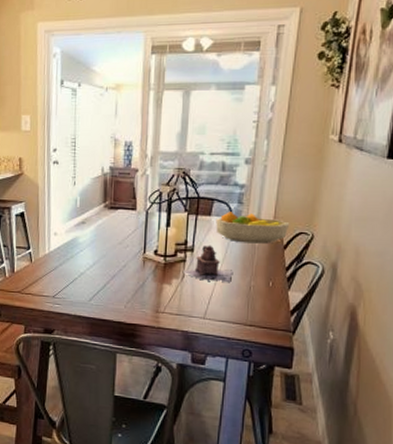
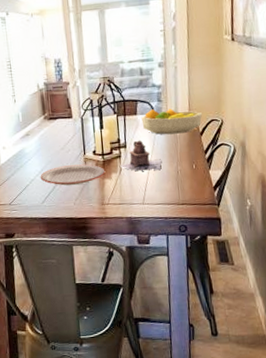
plate: none [91,262,166,286] -> present [40,164,106,186]

